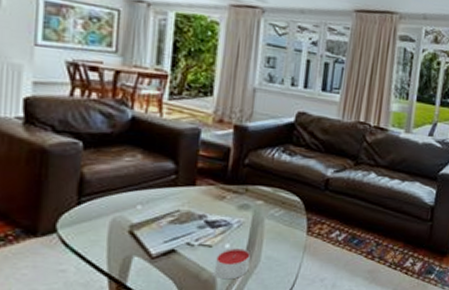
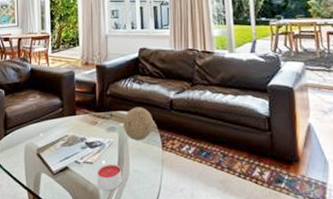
decorative ball: none [260,183,301,223] -> present [122,107,153,141]

